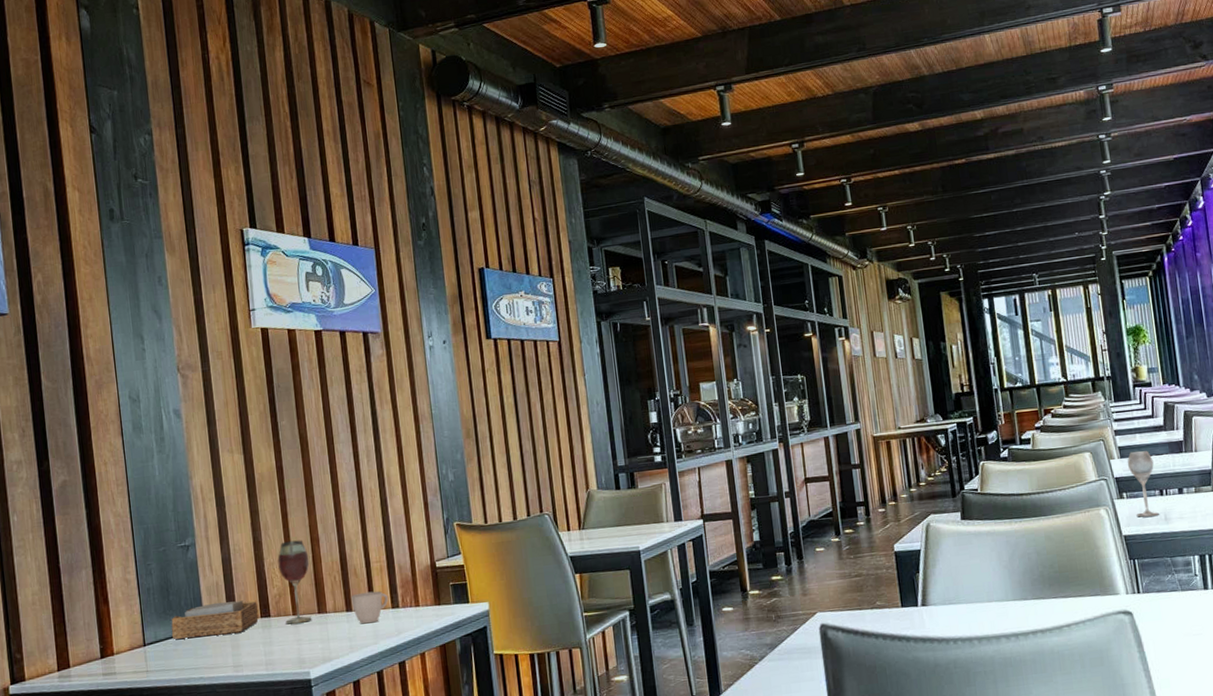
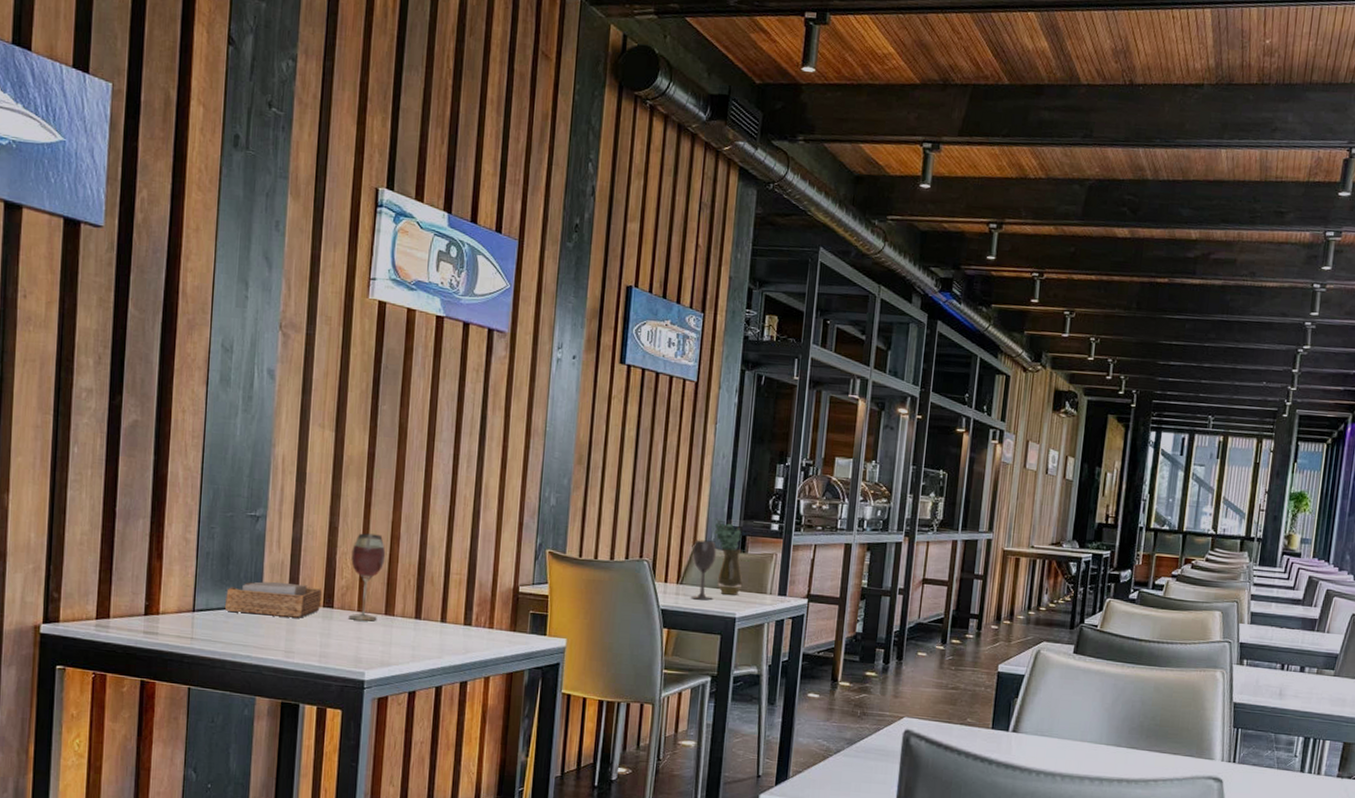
cup: present [351,591,389,624] -> none [422,602,463,636]
wine glass: none [586,483,615,541] -> present [691,539,717,600]
vase: none [603,461,640,531] -> present [714,518,743,595]
wineglass: present [1127,450,1159,517] -> none [1251,619,1283,690]

